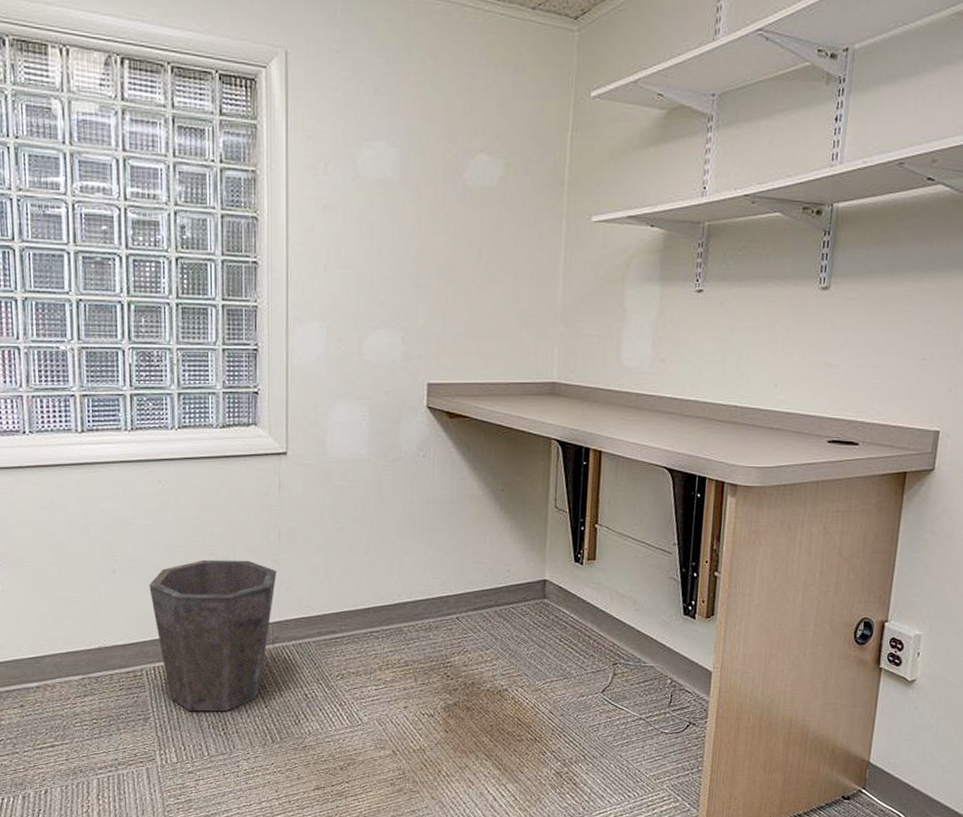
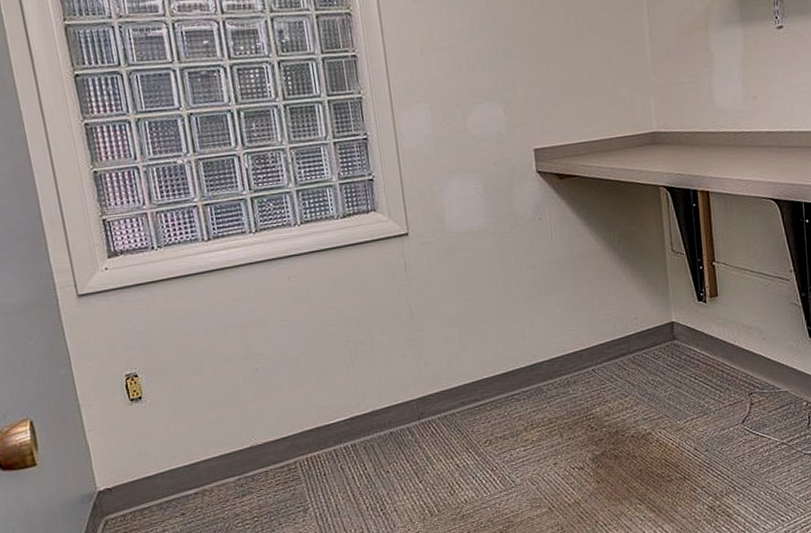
waste bin: present [149,559,276,712] -> none [292,342,414,497]

